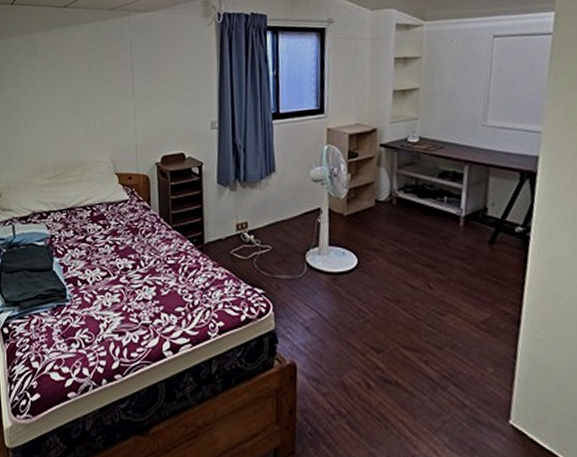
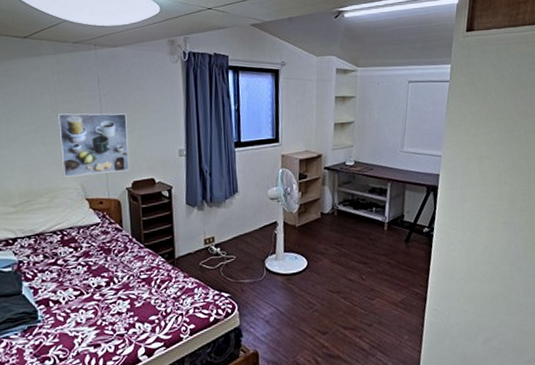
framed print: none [91,82,160,150] -> present [57,113,130,177]

